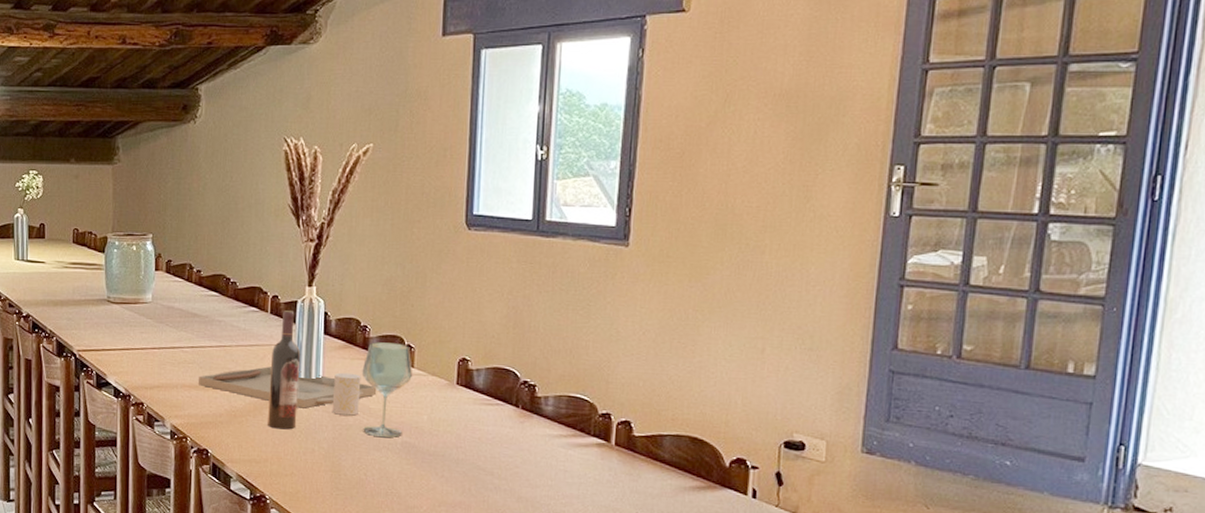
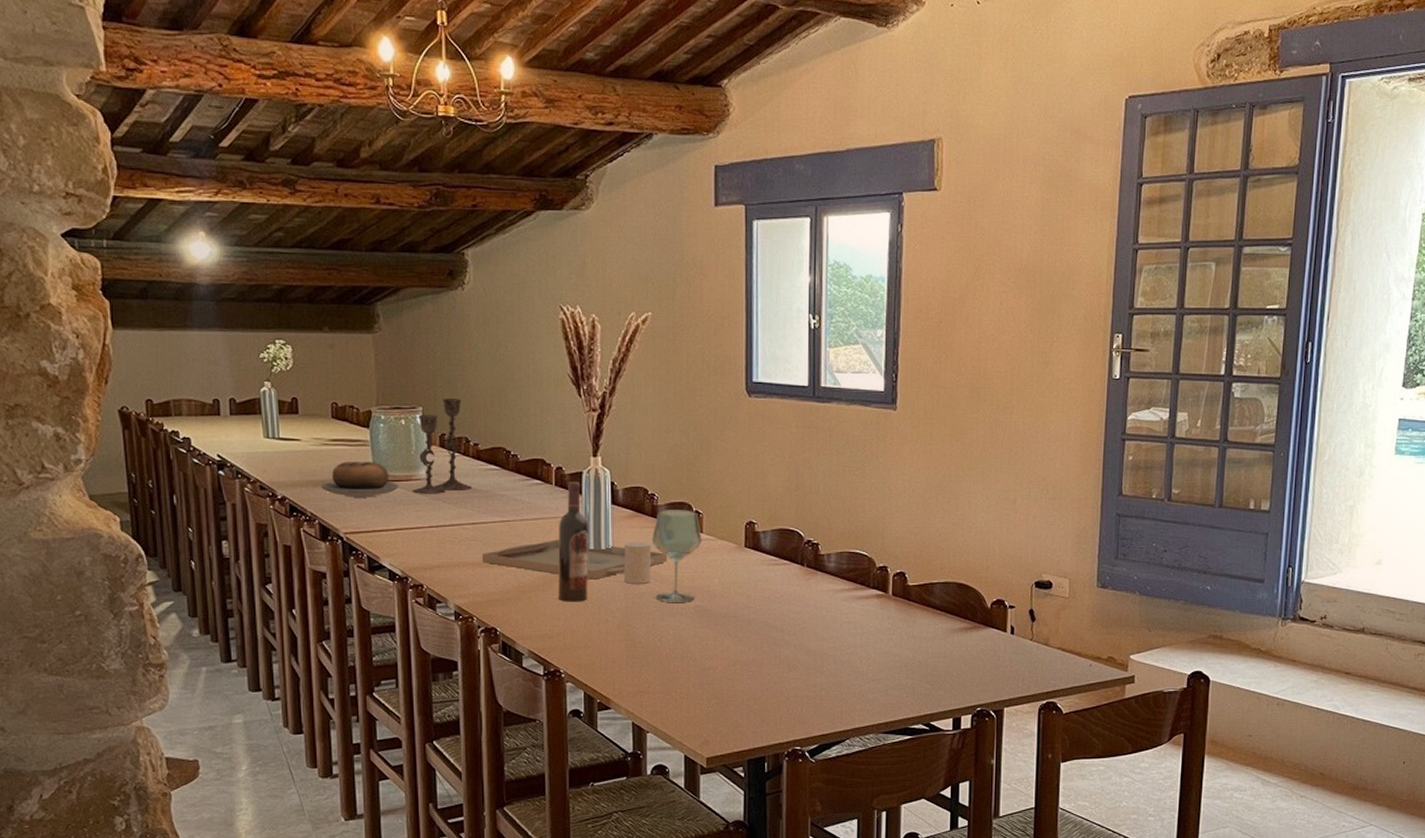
bread: none [60,284,127,318] -> present [321,462,399,498]
candlestick: none [140,226,193,318] -> present [413,398,472,494]

